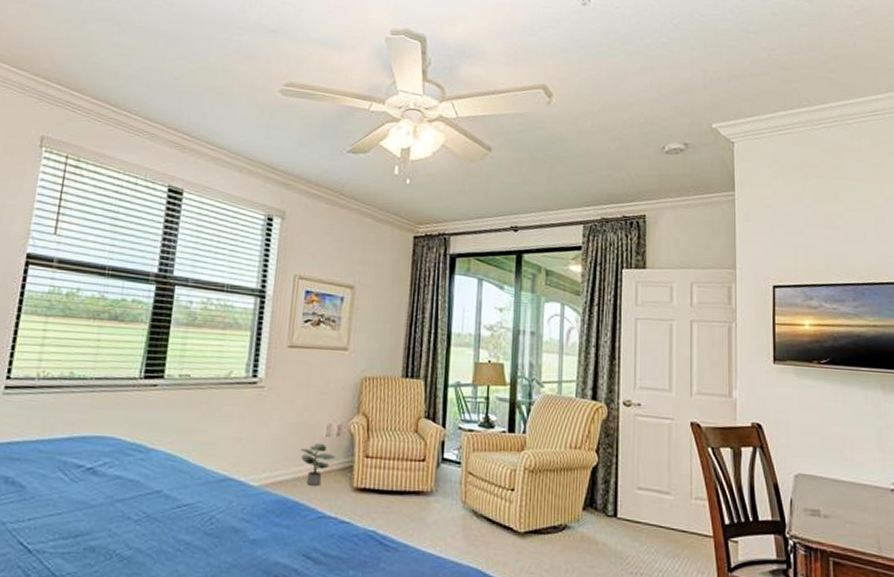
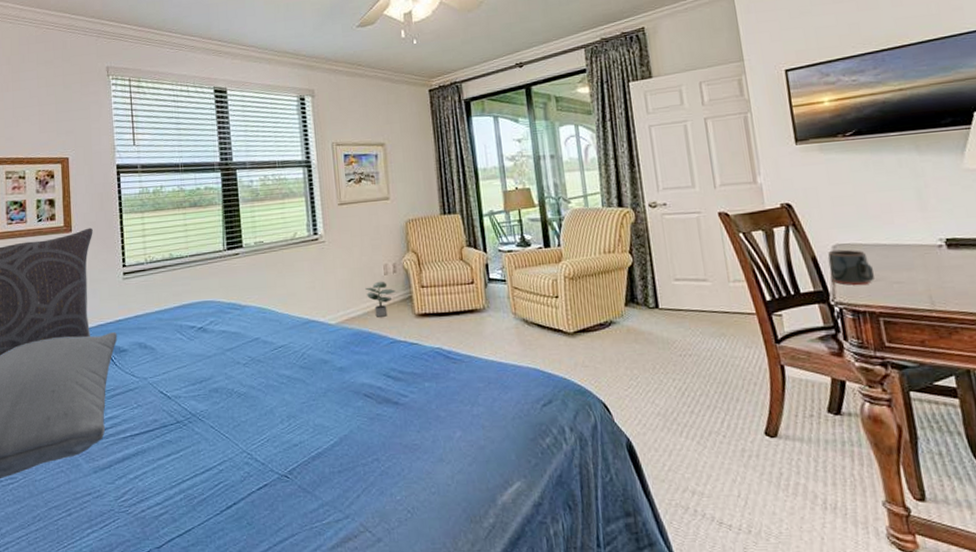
mug: none [789,479,829,520] -> present [827,249,874,285]

